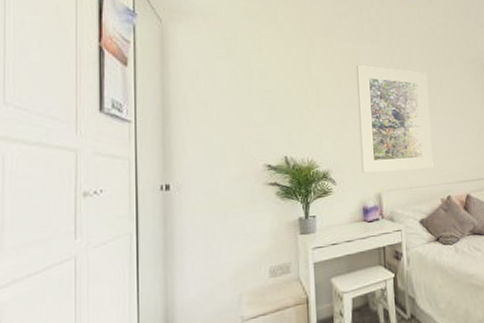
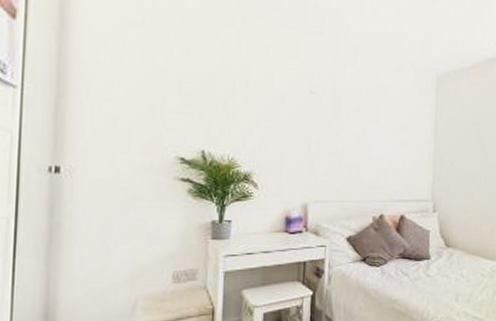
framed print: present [357,65,433,173] -> none [288,58,373,182]

